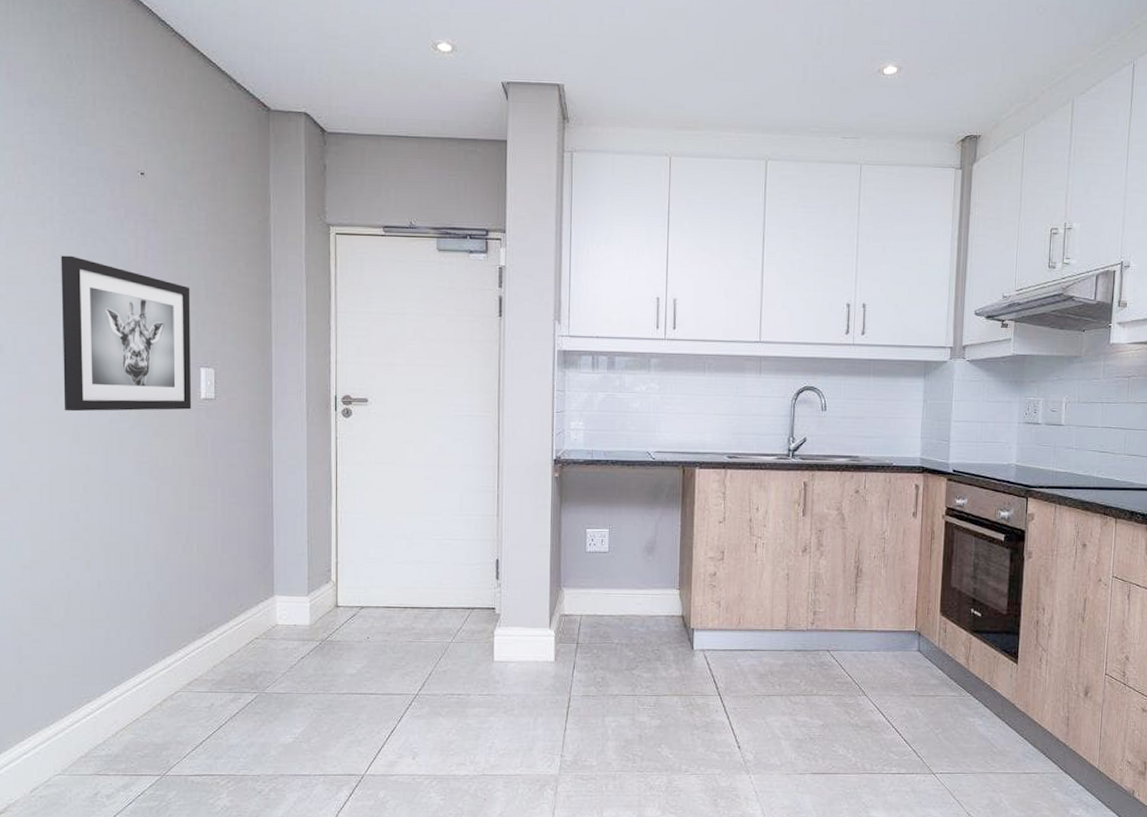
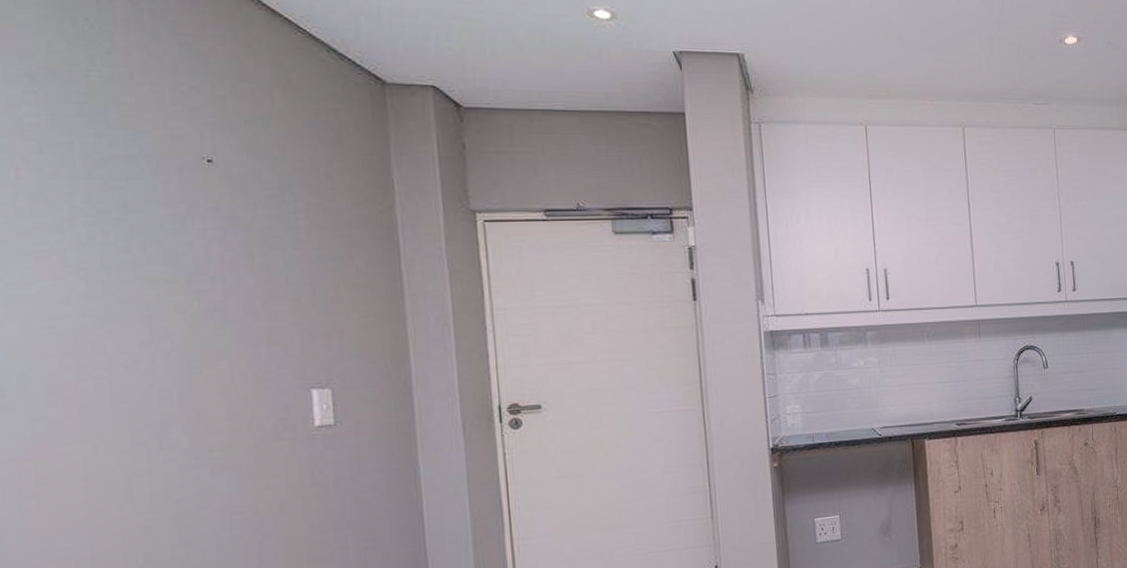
wall art: present [60,255,192,412] -> none [90,265,303,462]

